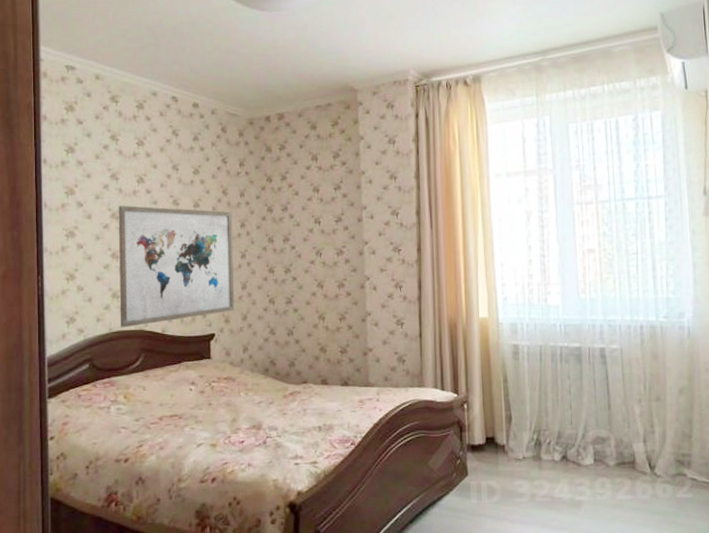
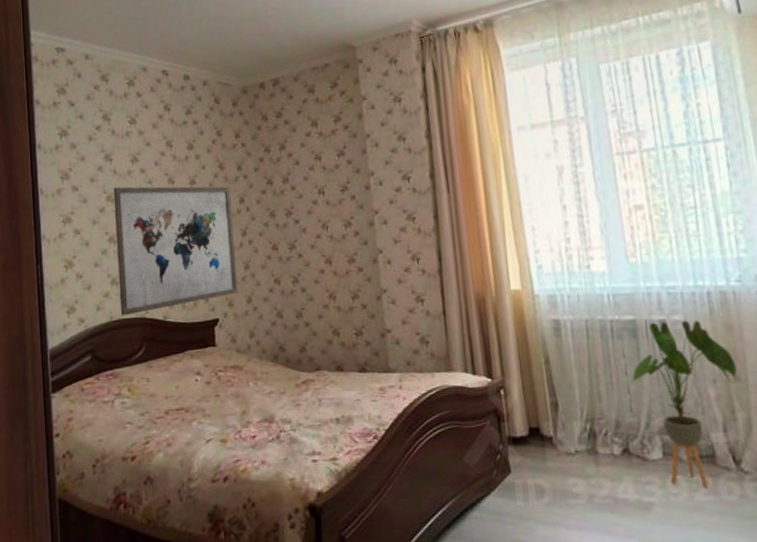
house plant: none [573,348,658,489] -> present [631,320,737,489]

